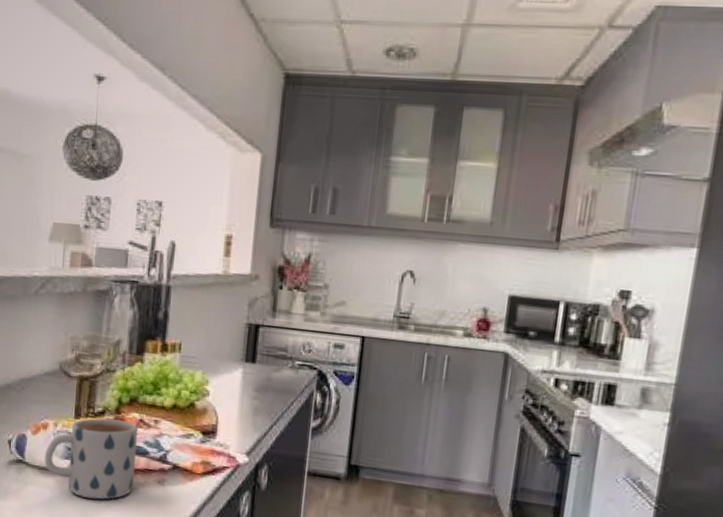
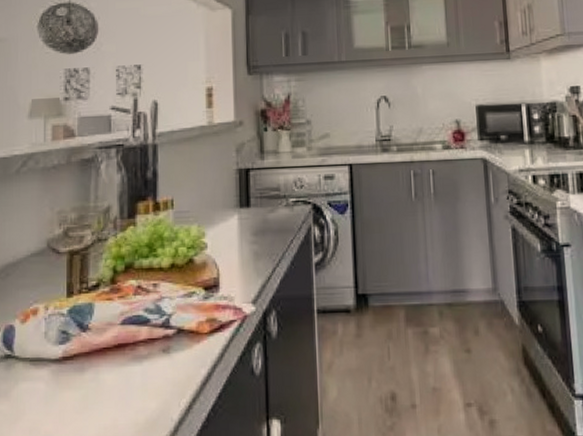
mug: present [44,418,138,500] -> none [36,290,137,385]

